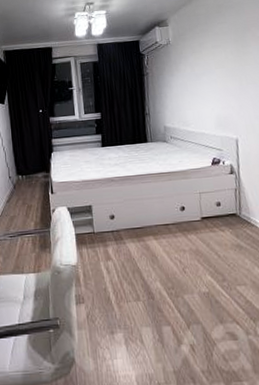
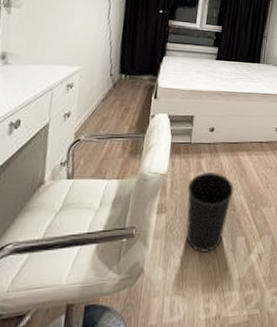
wastebasket: none [100,260,149,343] -> present [185,173,234,253]

